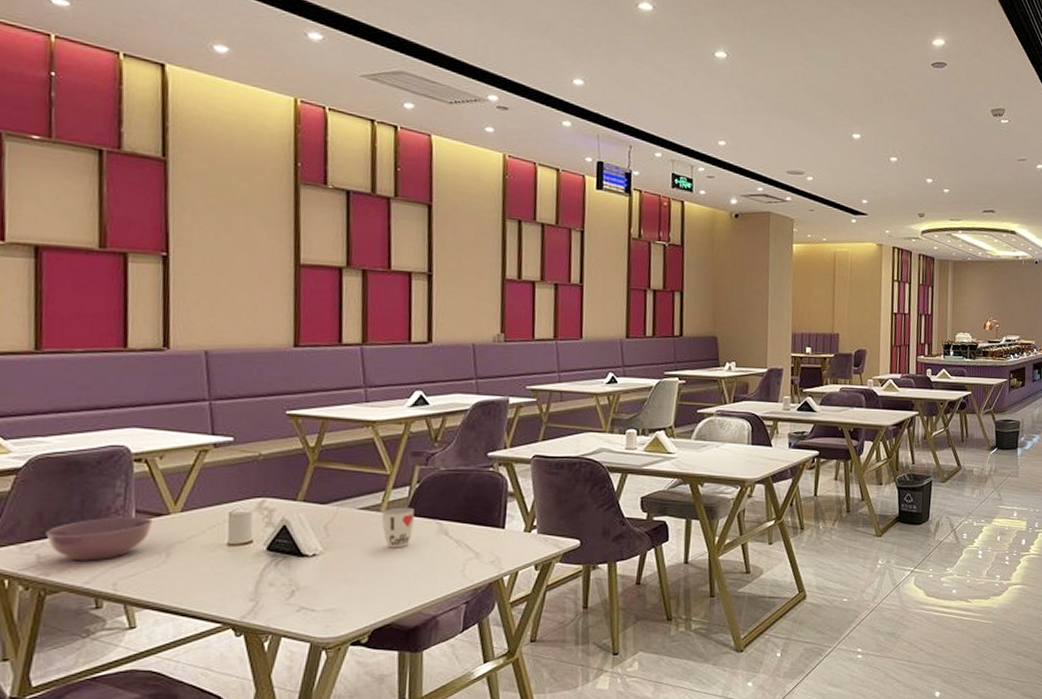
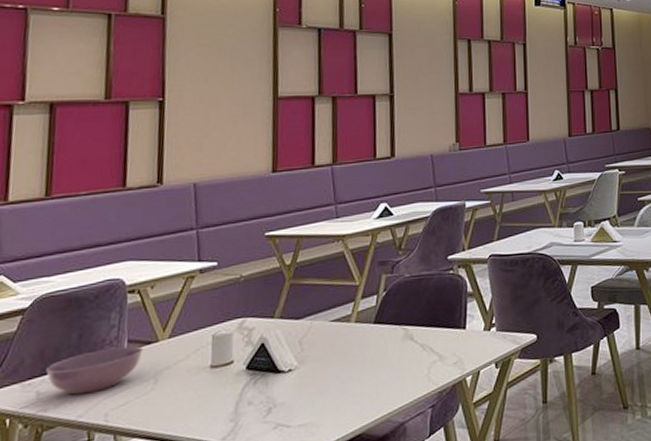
cup: present [381,507,414,548] -> none [351,315,382,358]

